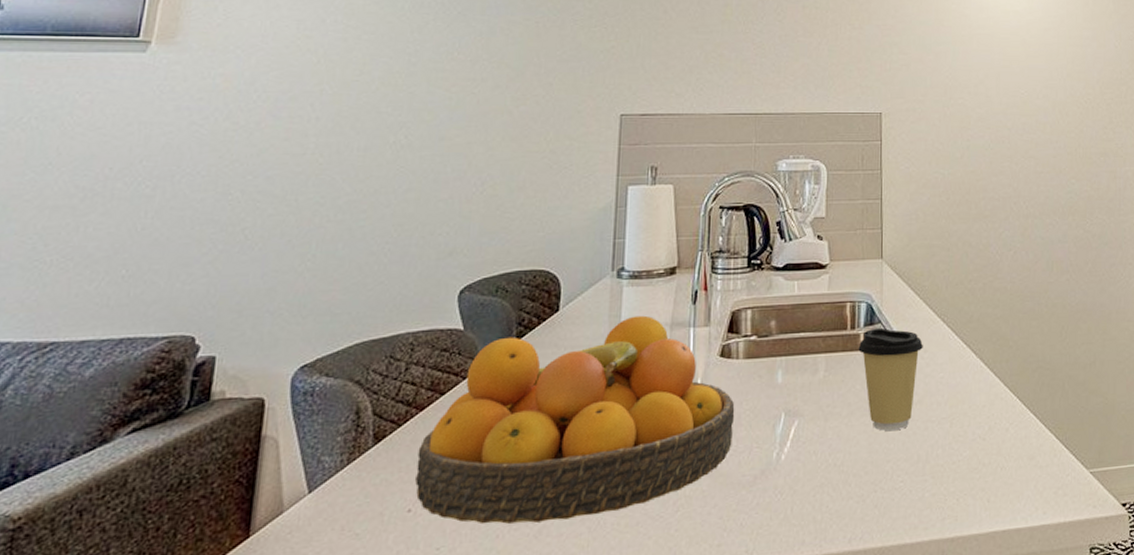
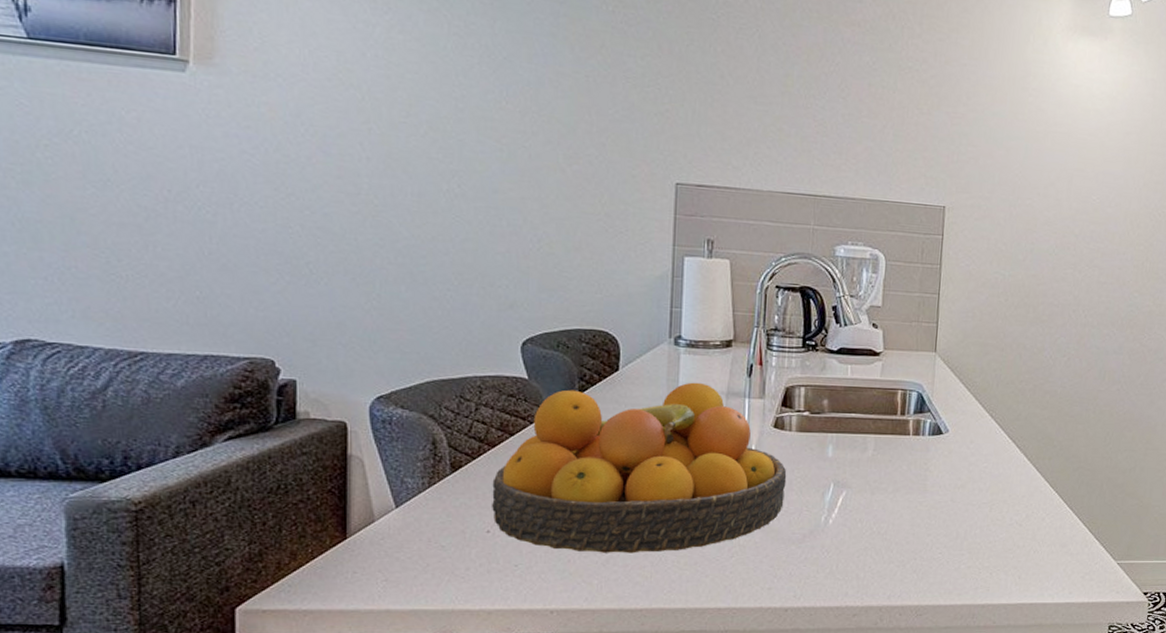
coffee cup: present [858,327,923,431] -> none [906,416,970,510]

